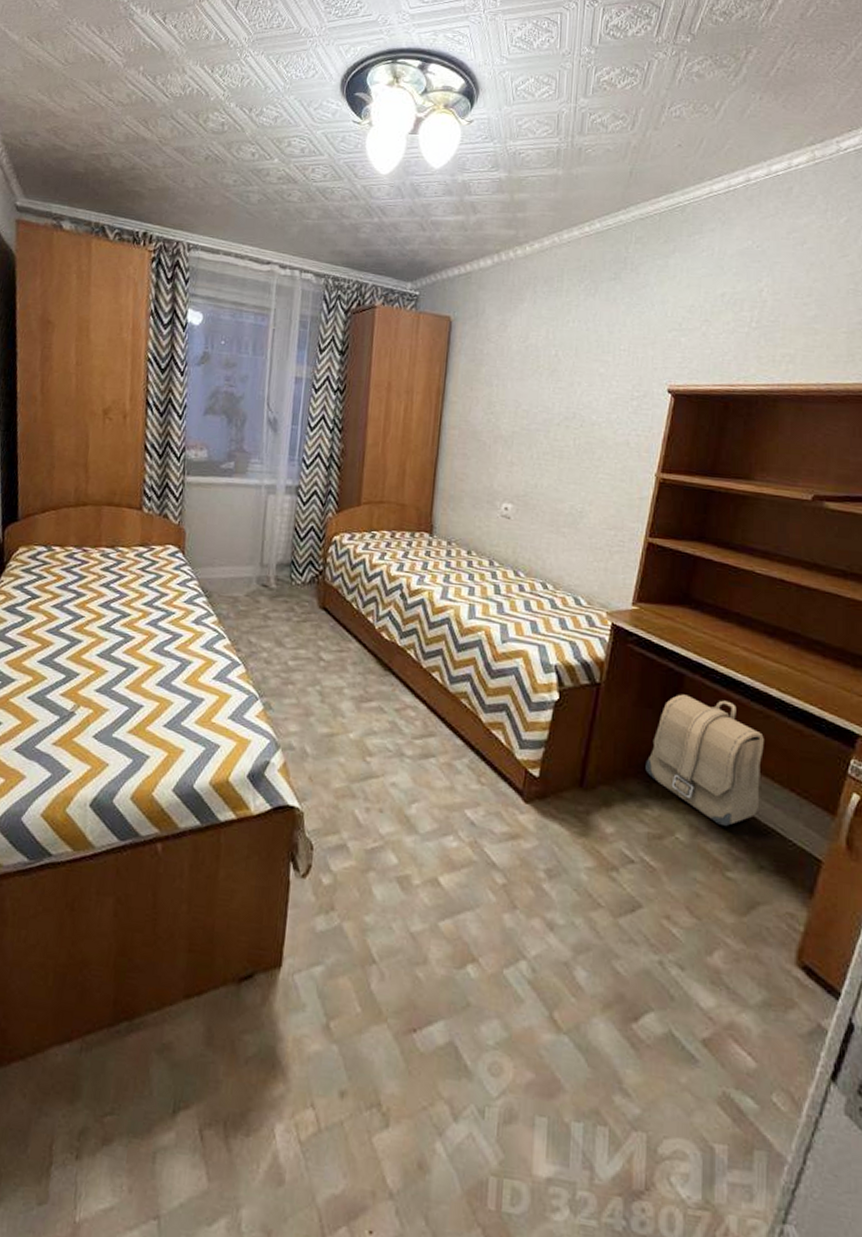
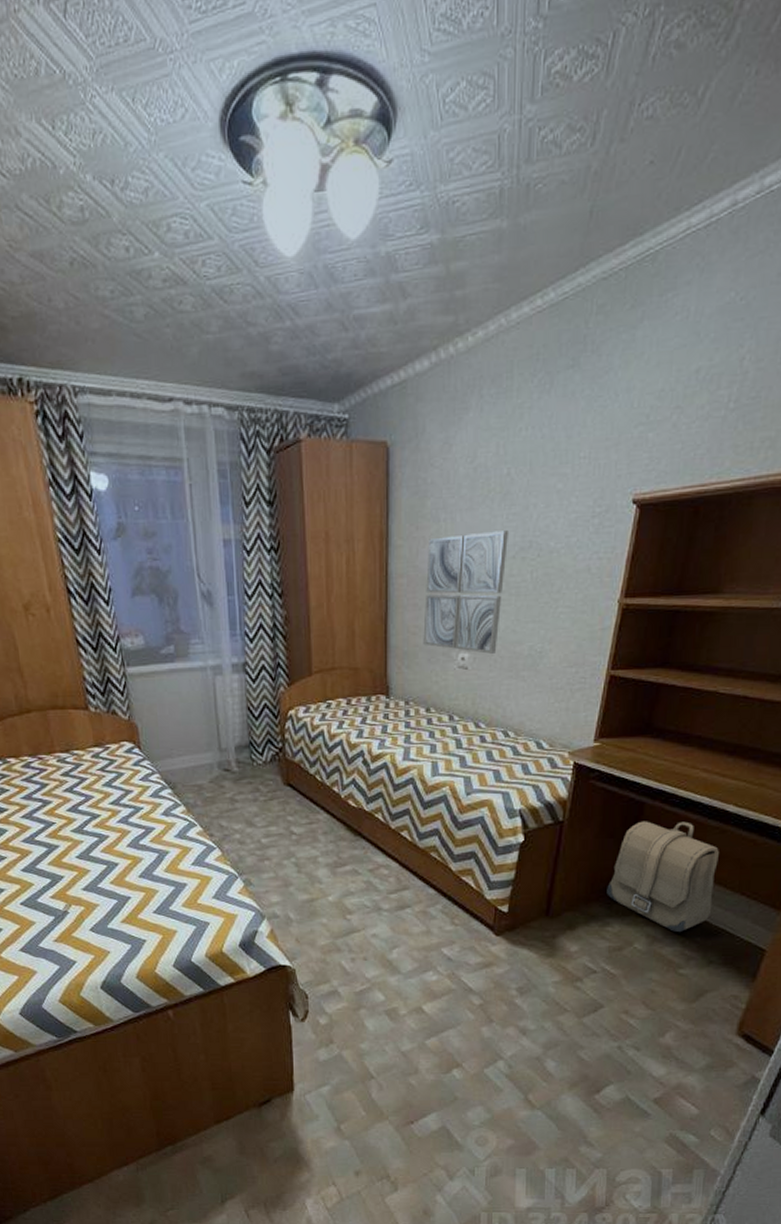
wall art: none [469,399,554,508] -> present [423,530,508,654]

